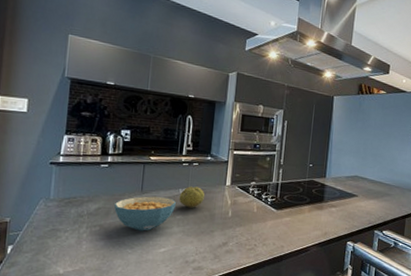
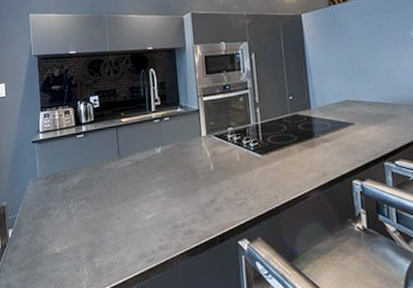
cereal bowl: present [114,196,176,231] -> none [95,159,154,199]
fruit: present [179,186,205,208] -> none [156,143,183,167]

